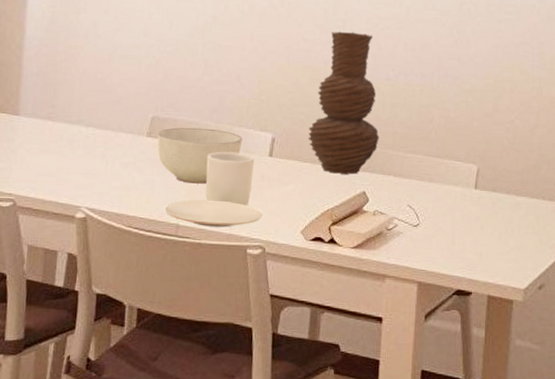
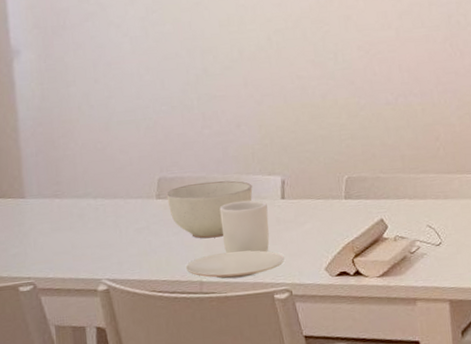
vase: present [308,31,379,174] -> none [316,61,389,206]

